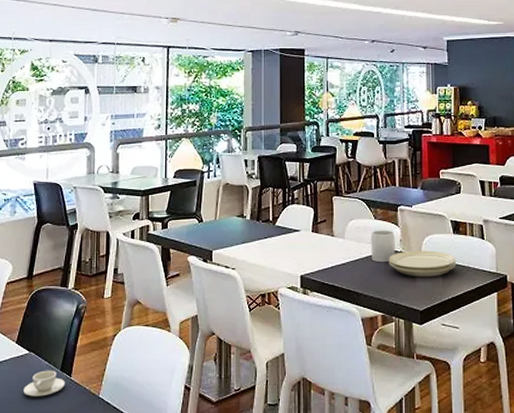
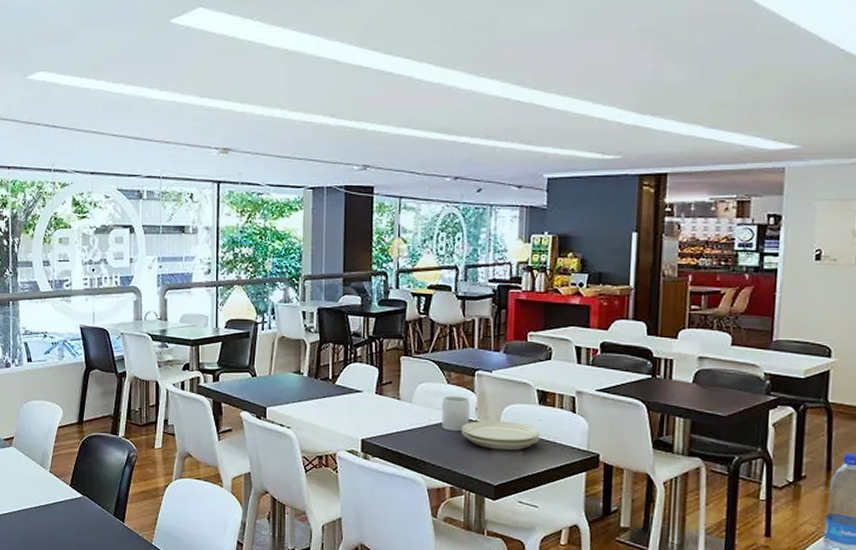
teacup: present [23,370,65,397] -> none [79,514,118,539]

